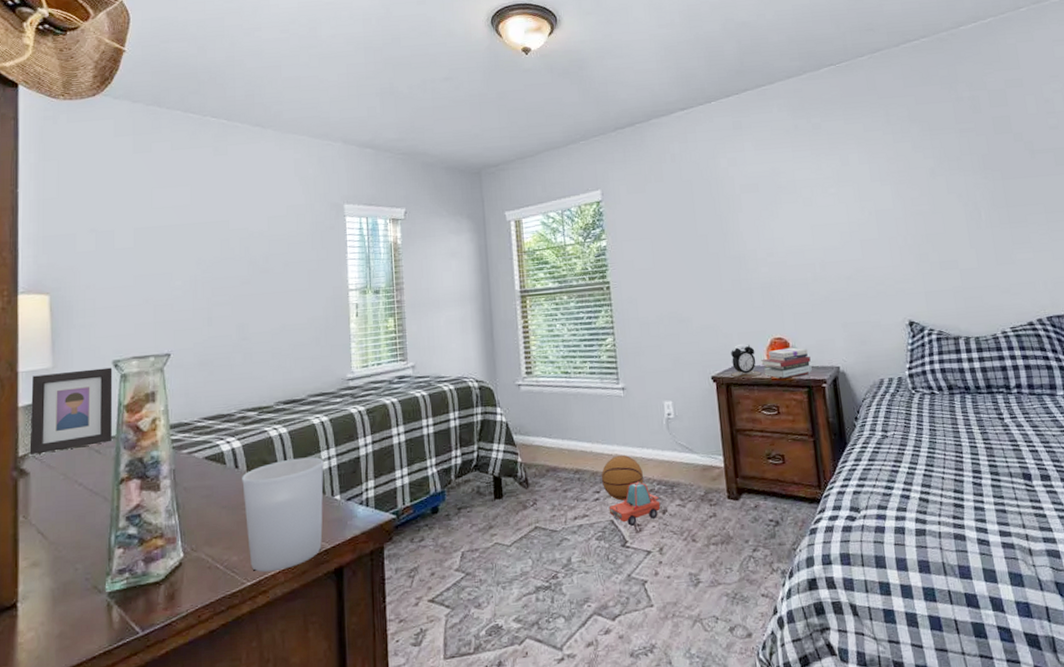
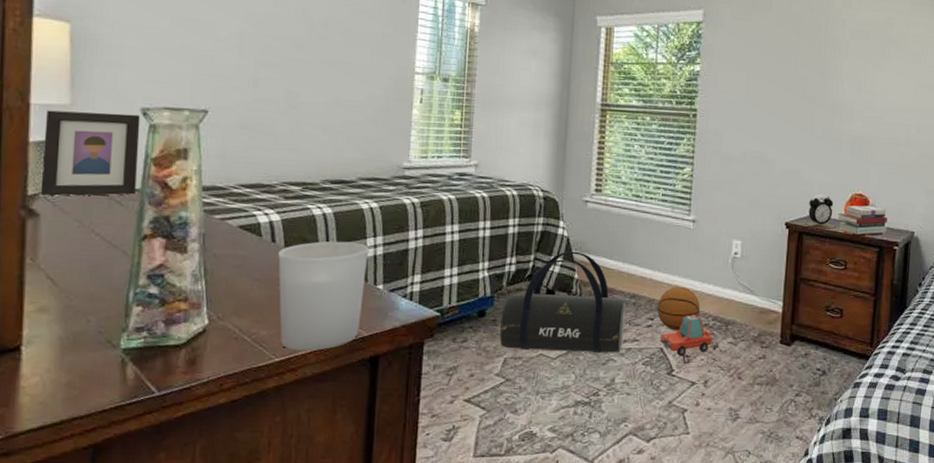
duffel bag: none [453,435,574,542] -> present [500,251,626,354]

